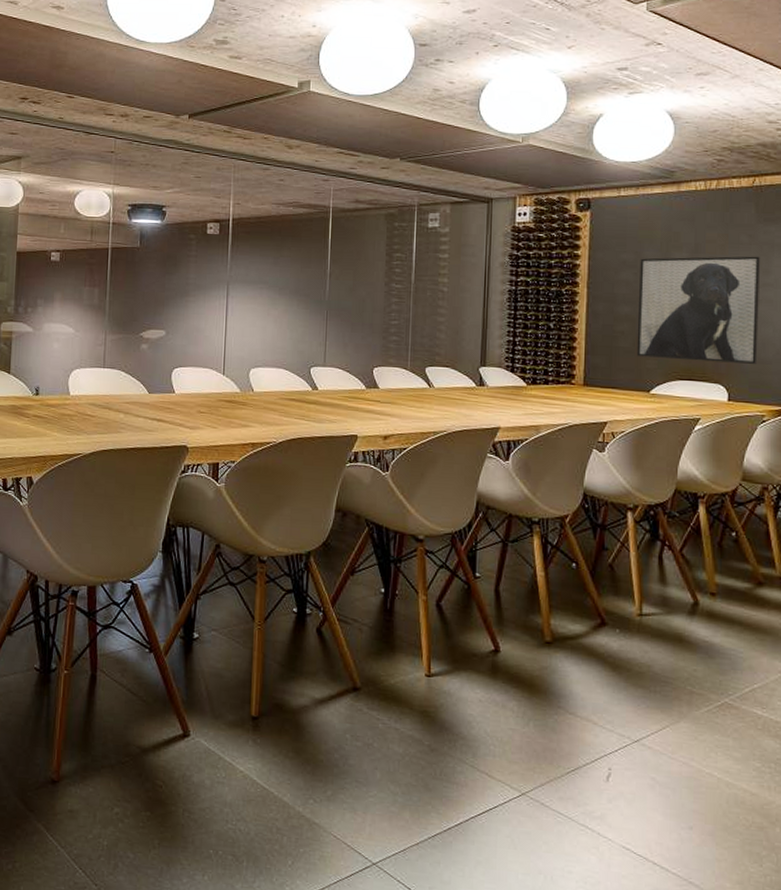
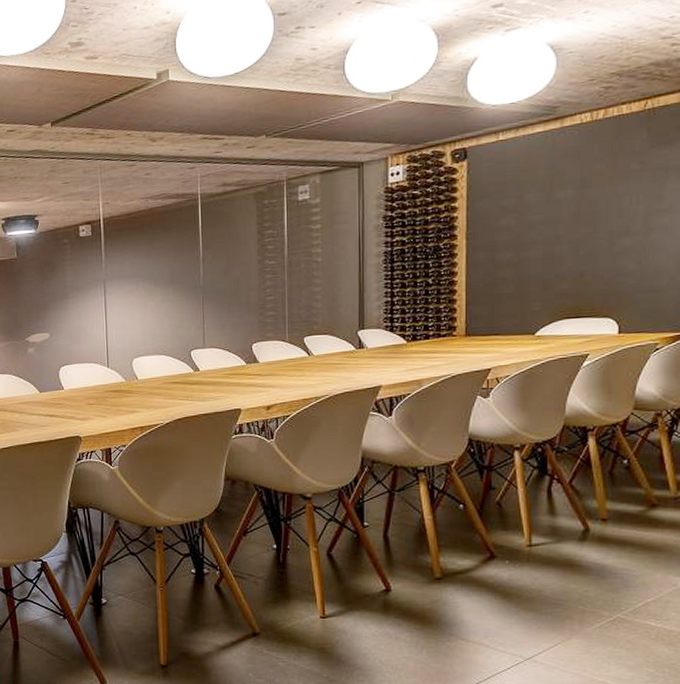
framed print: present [636,256,761,364] -> none [520,183,654,301]

